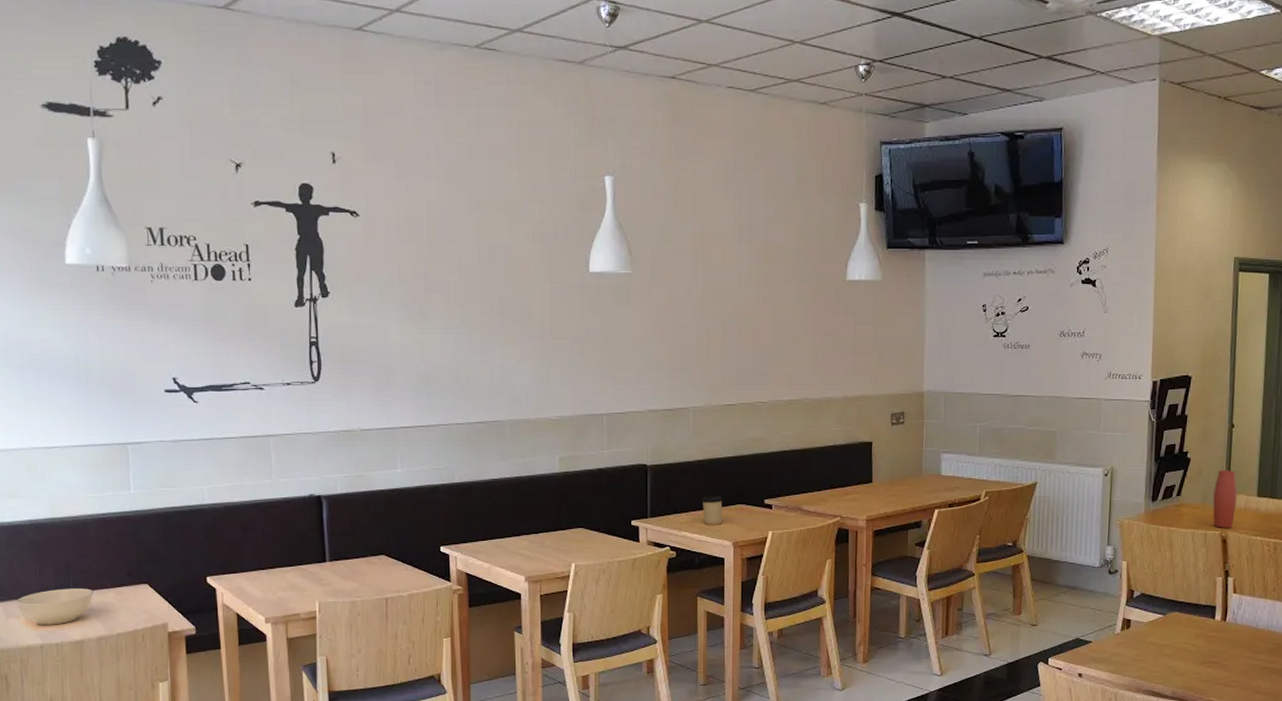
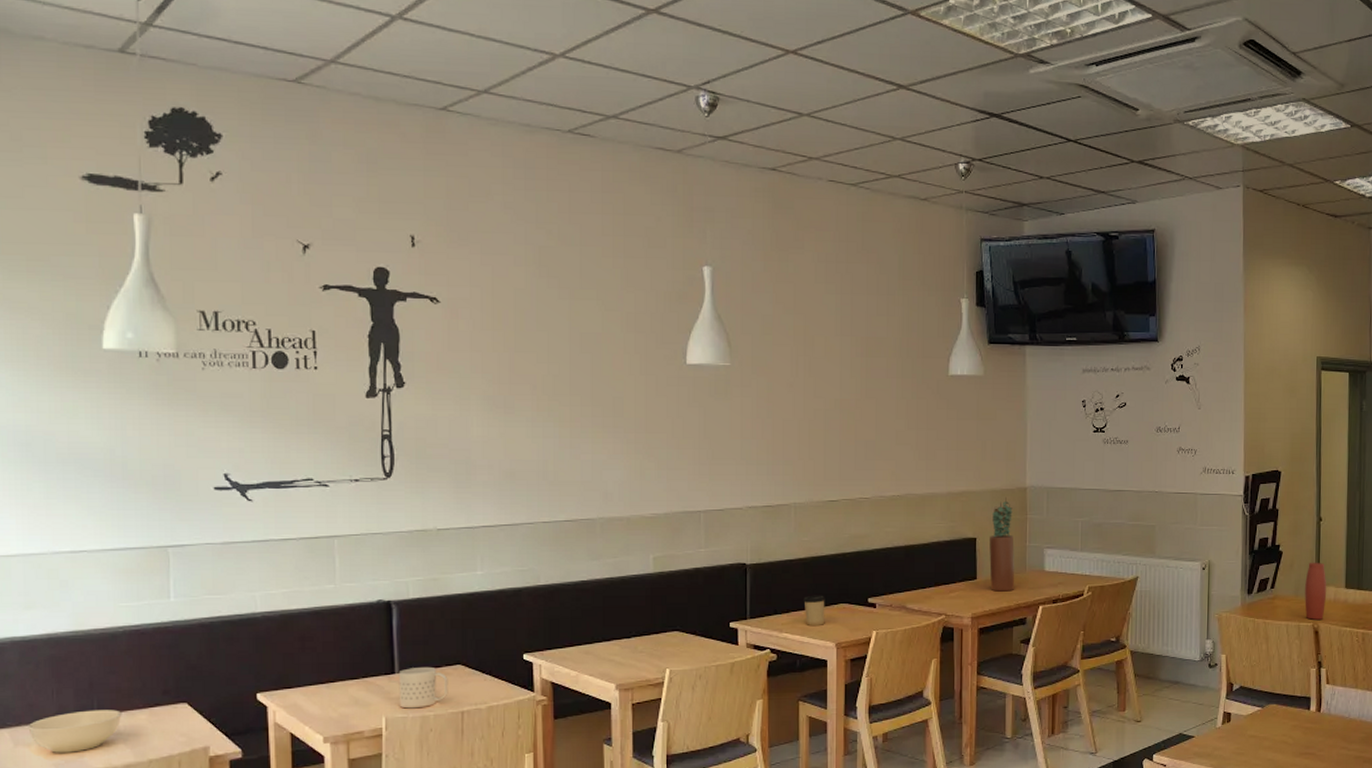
mug: none [329,556,374,594] -> present [398,666,448,709]
vase: none [885,402,911,495] -> present [989,498,1015,592]

